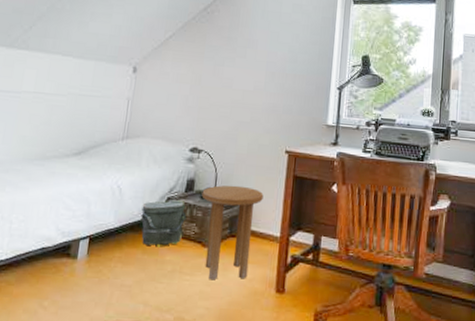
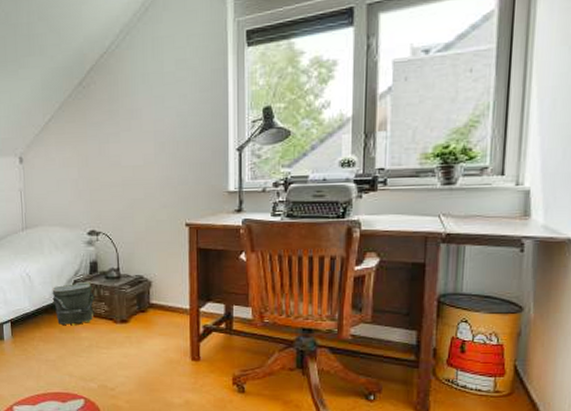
side table: present [201,185,264,281] -> none [106,263,168,352]

